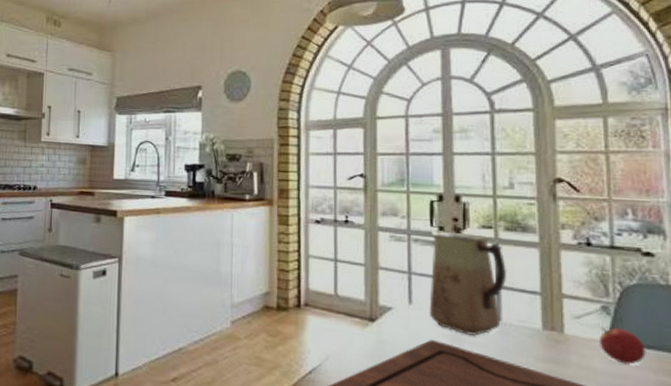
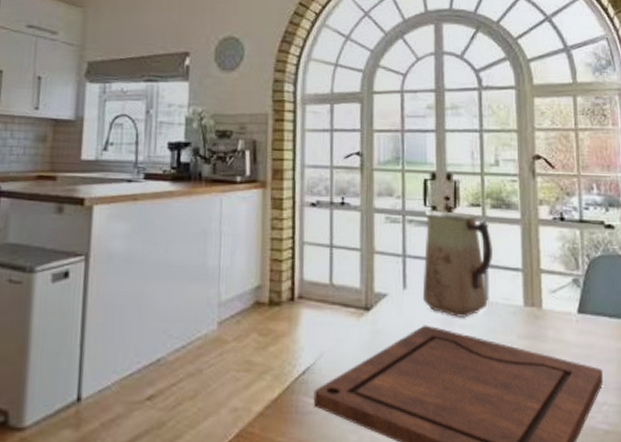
fruit: present [600,327,646,365] -> none [572,299,609,334]

